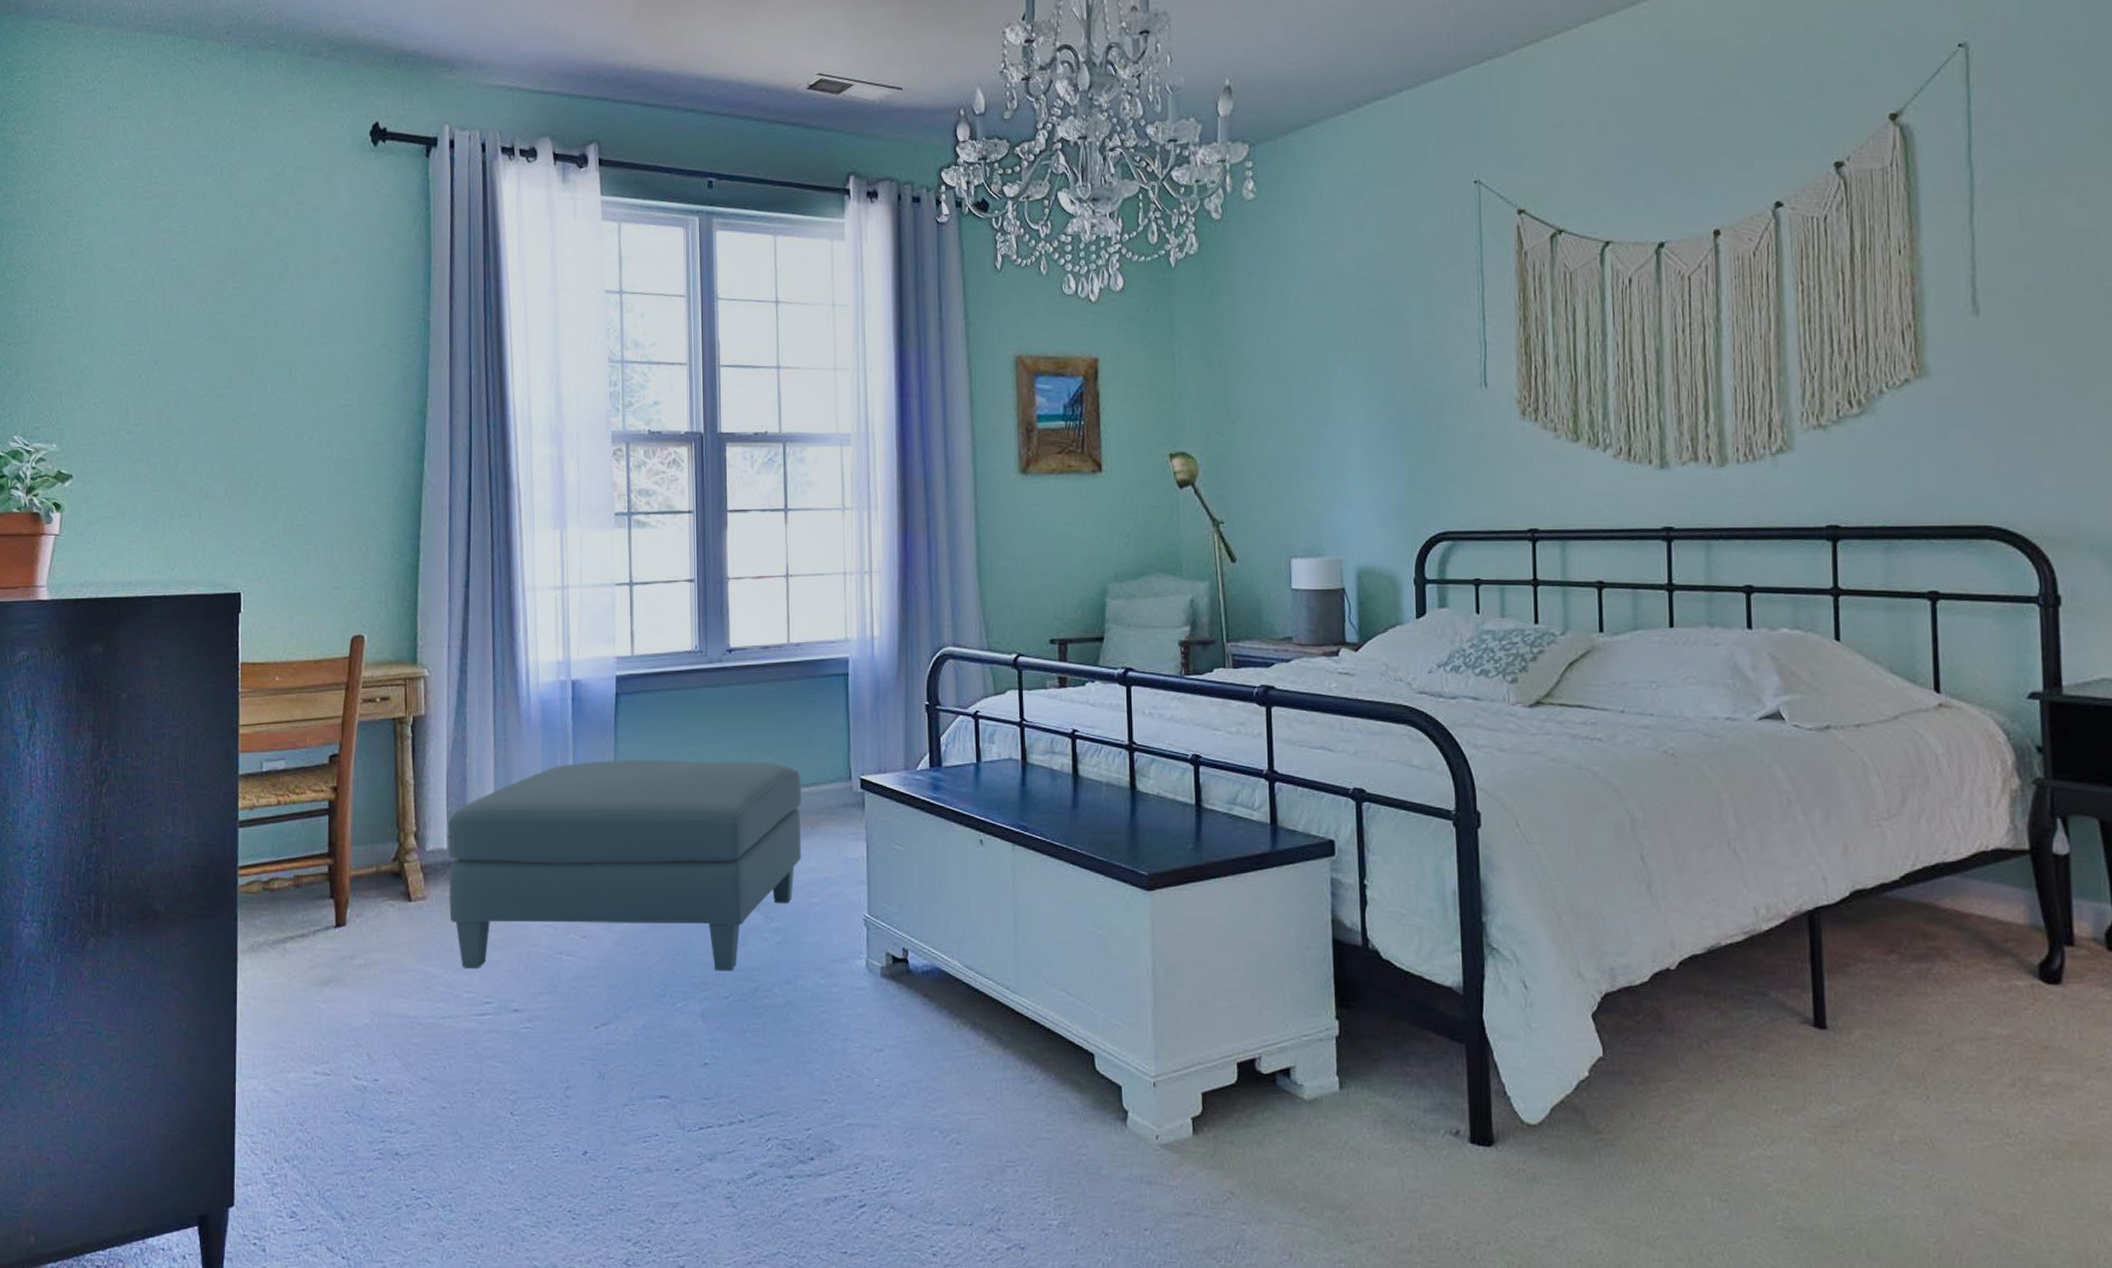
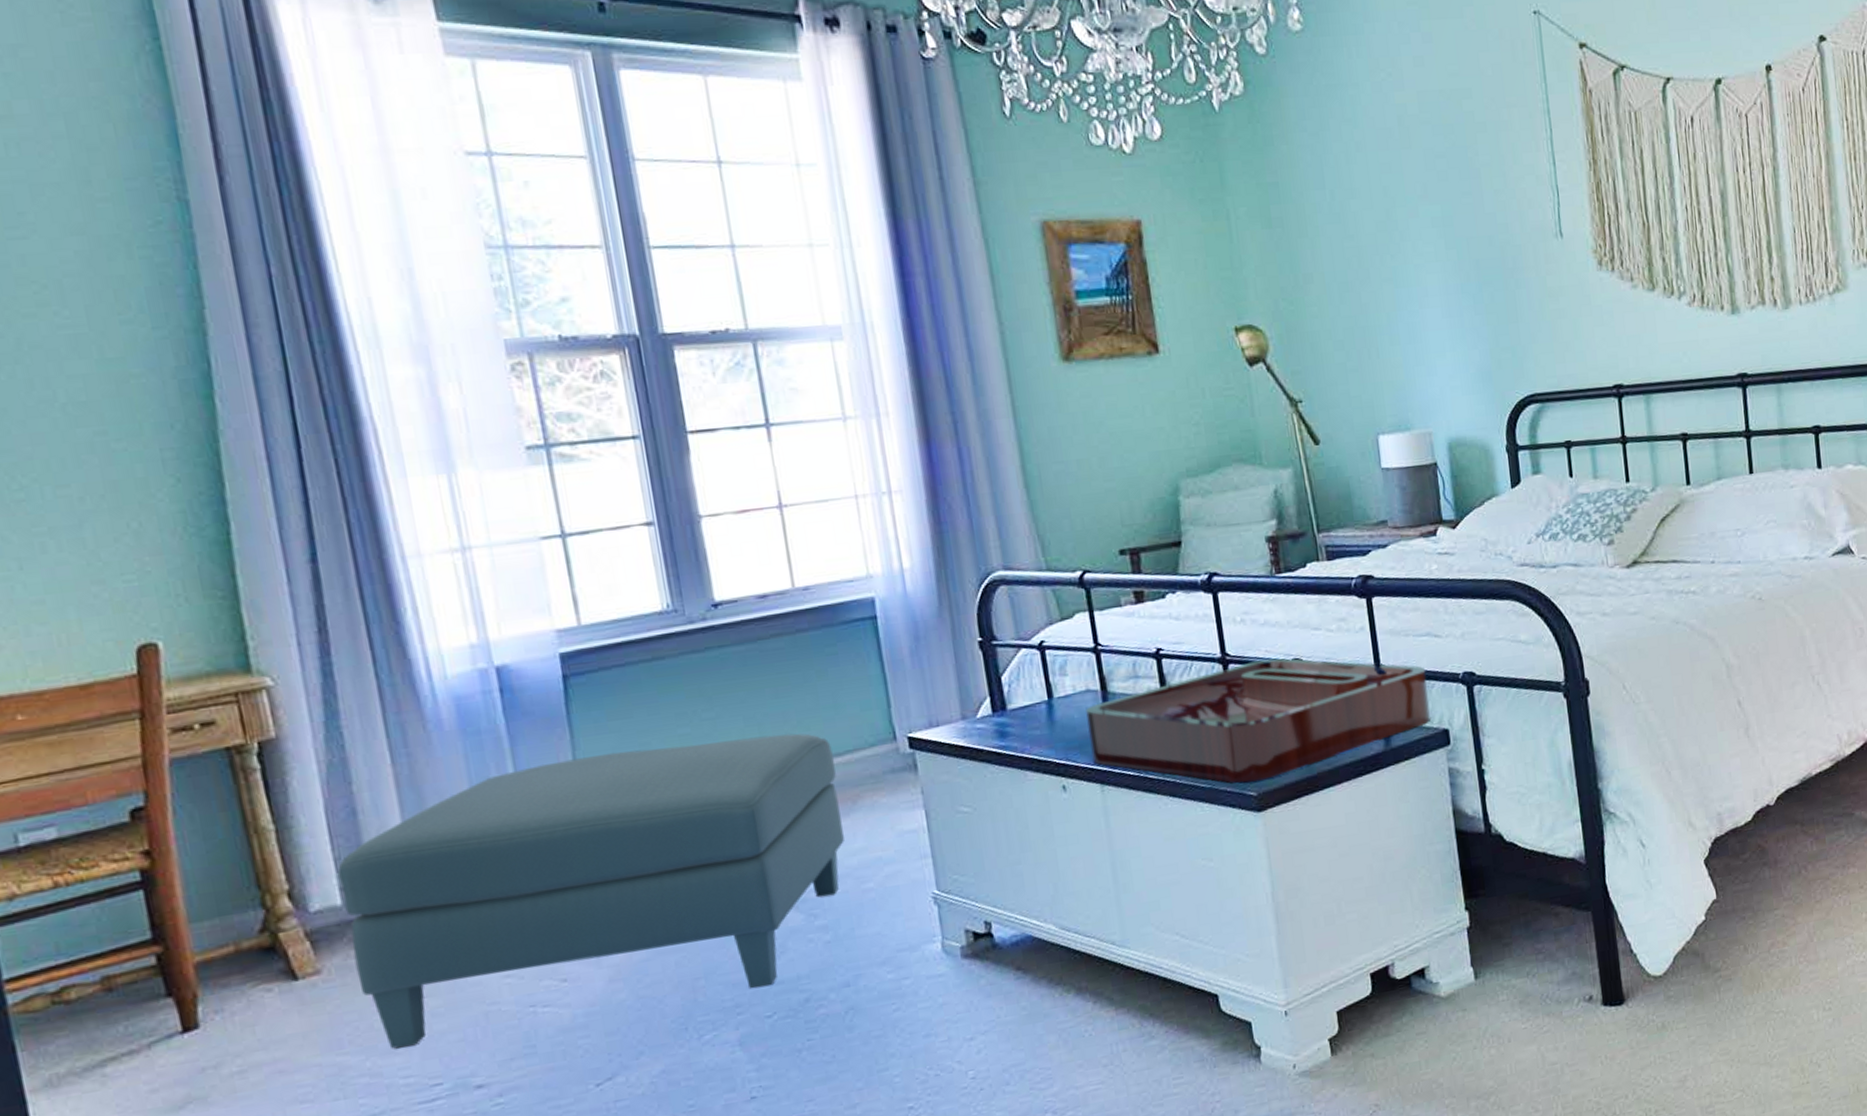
decorative tray: none [1007,751,1319,862] -> present [1086,658,1432,783]

